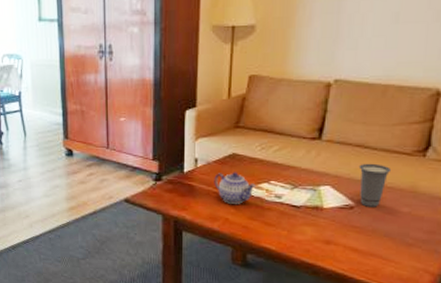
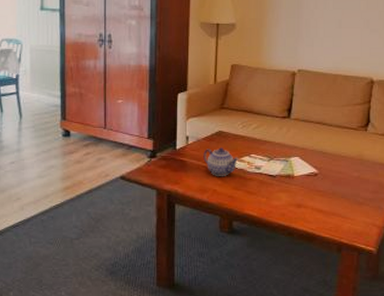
cup: present [358,163,392,207] -> none [319,137,344,174]

